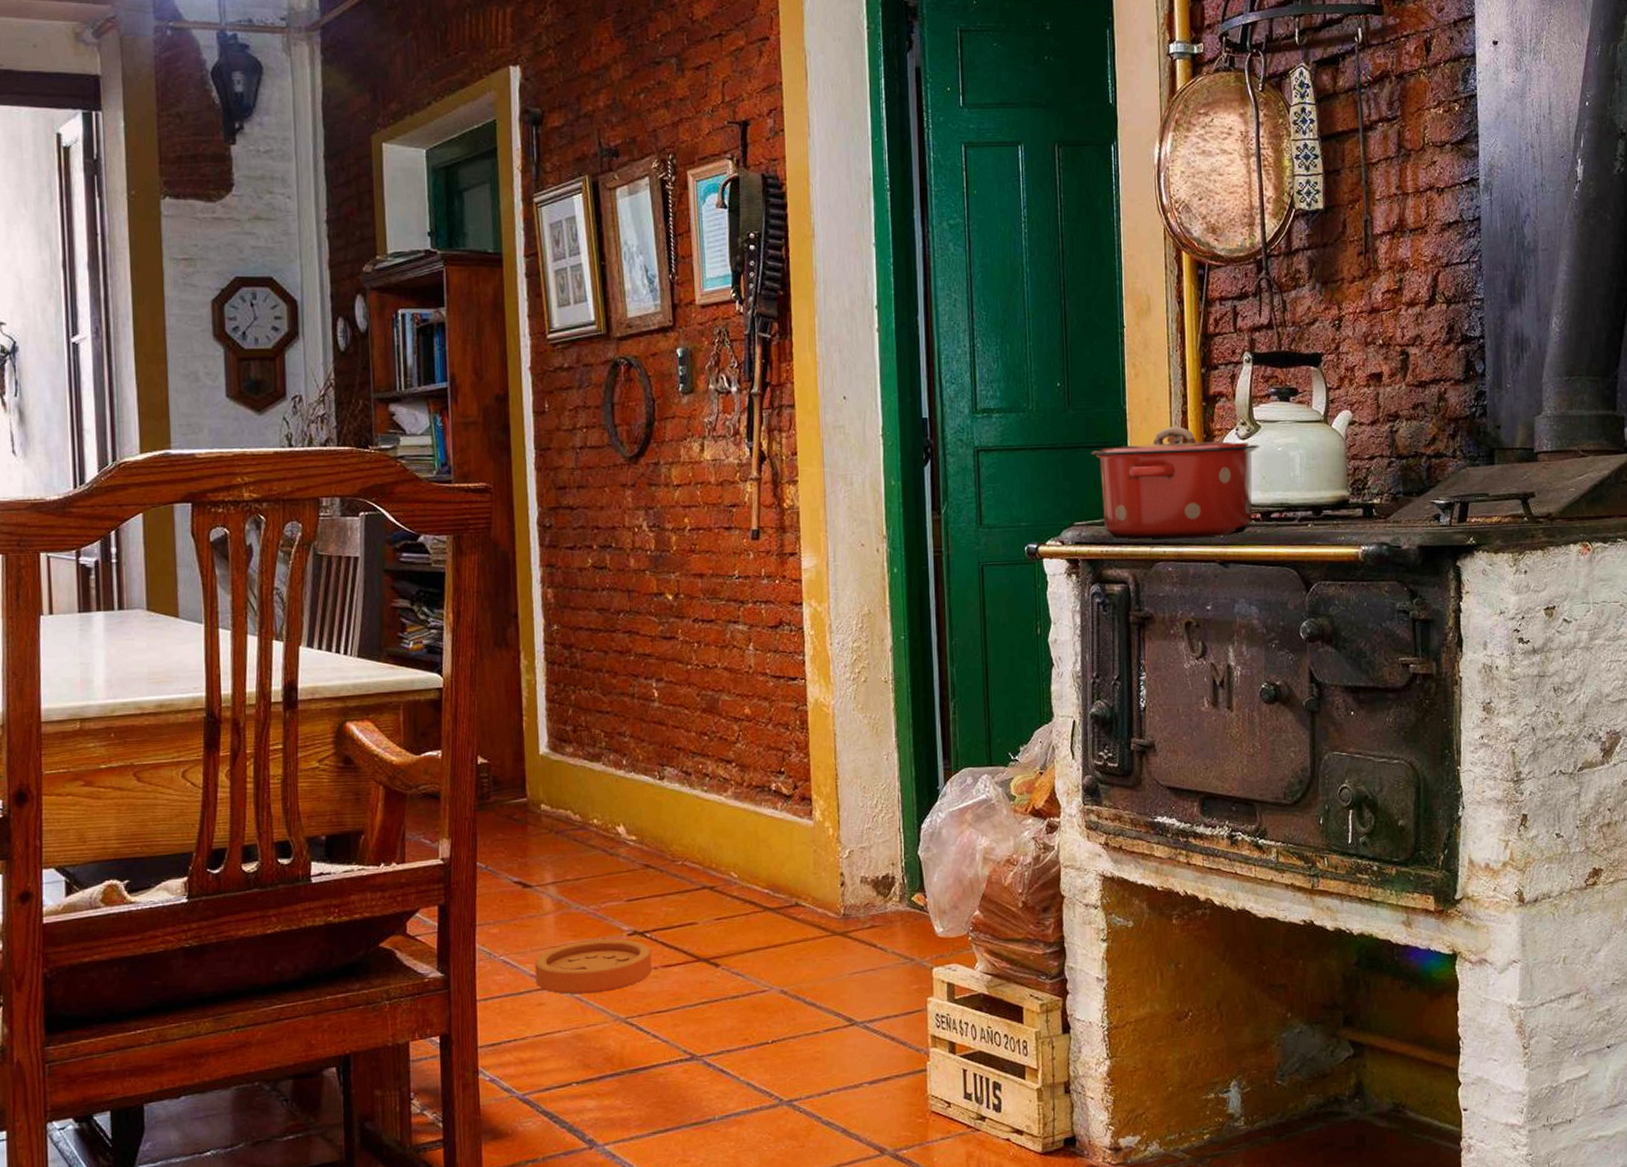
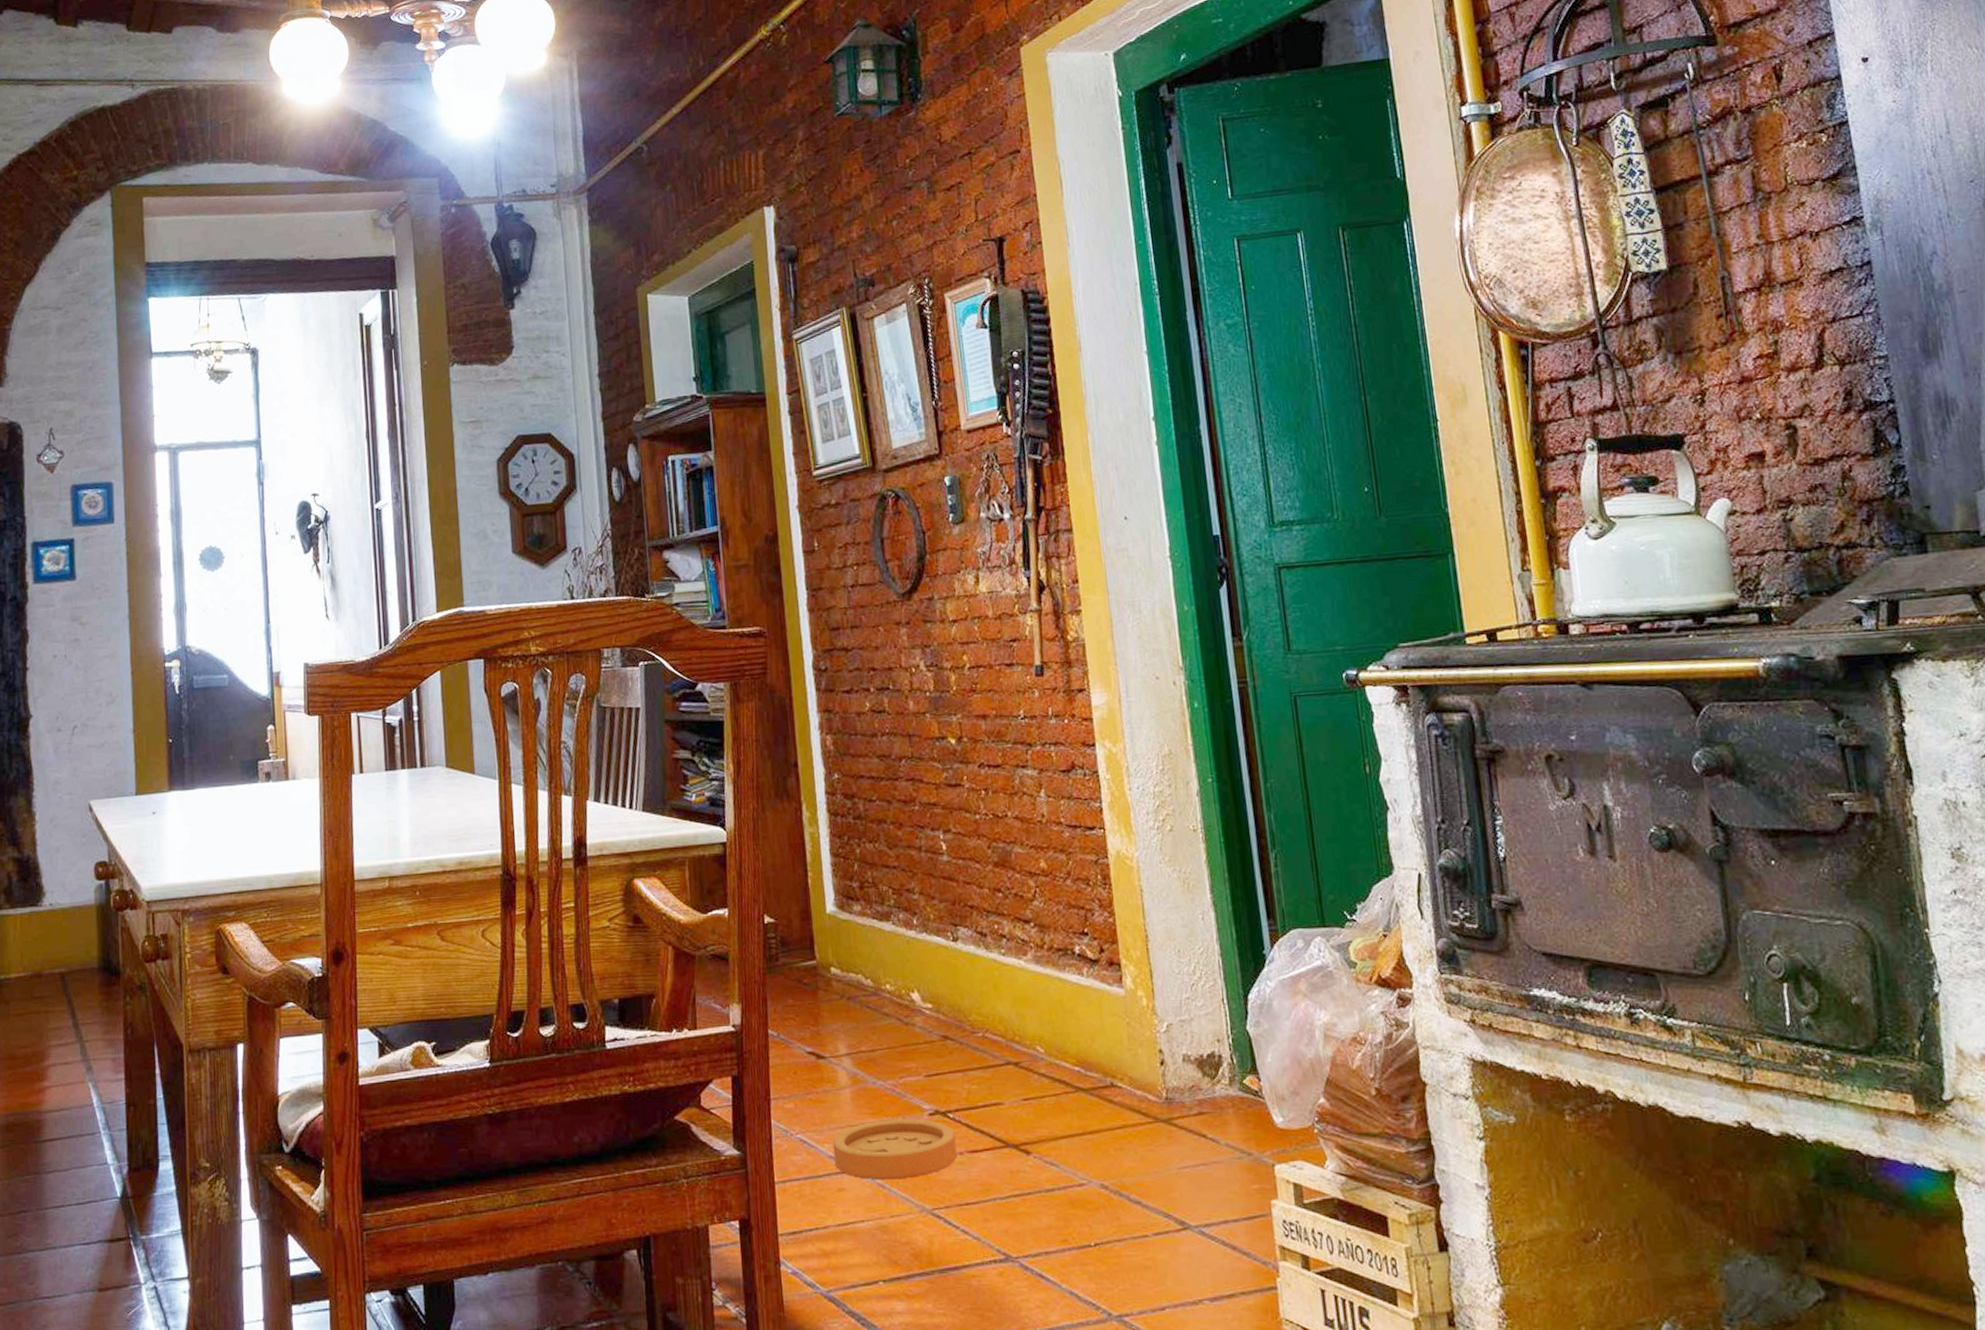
casserole: present [1090,426,1261,539] -> none [1410,528,1619,660]

